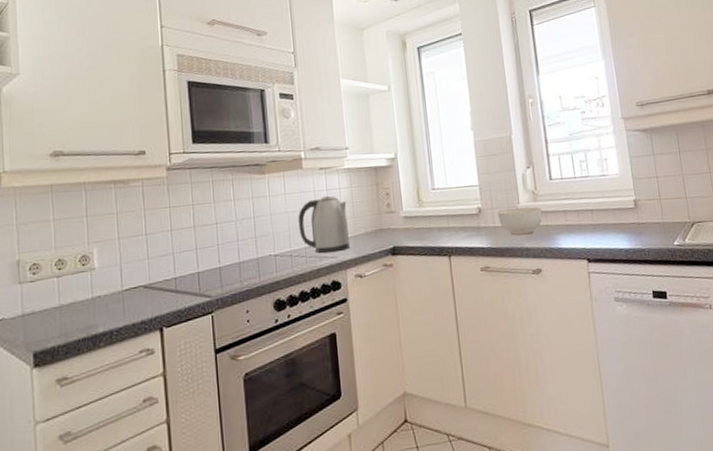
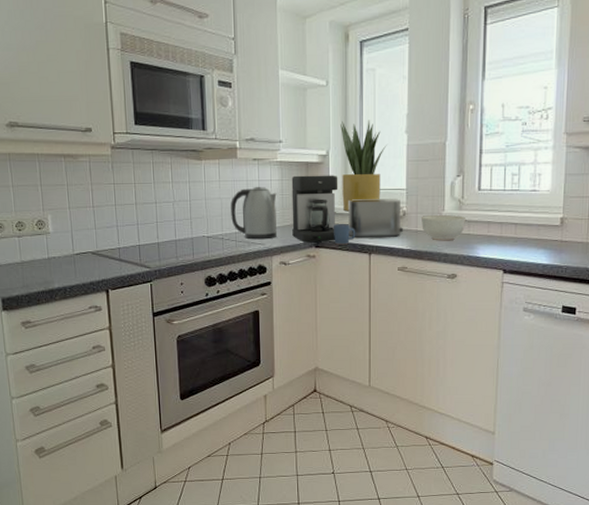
coffee maker: none [361,177,412,251] -> present [291,175,338,243]
planter: none [406,120,454,214] -> present [340,119,387,212]
mug: none [409,227,433,250] -> present [334,224,356,245]
toaster: none [421,196,481,241] -> present [348,199,403,239]

